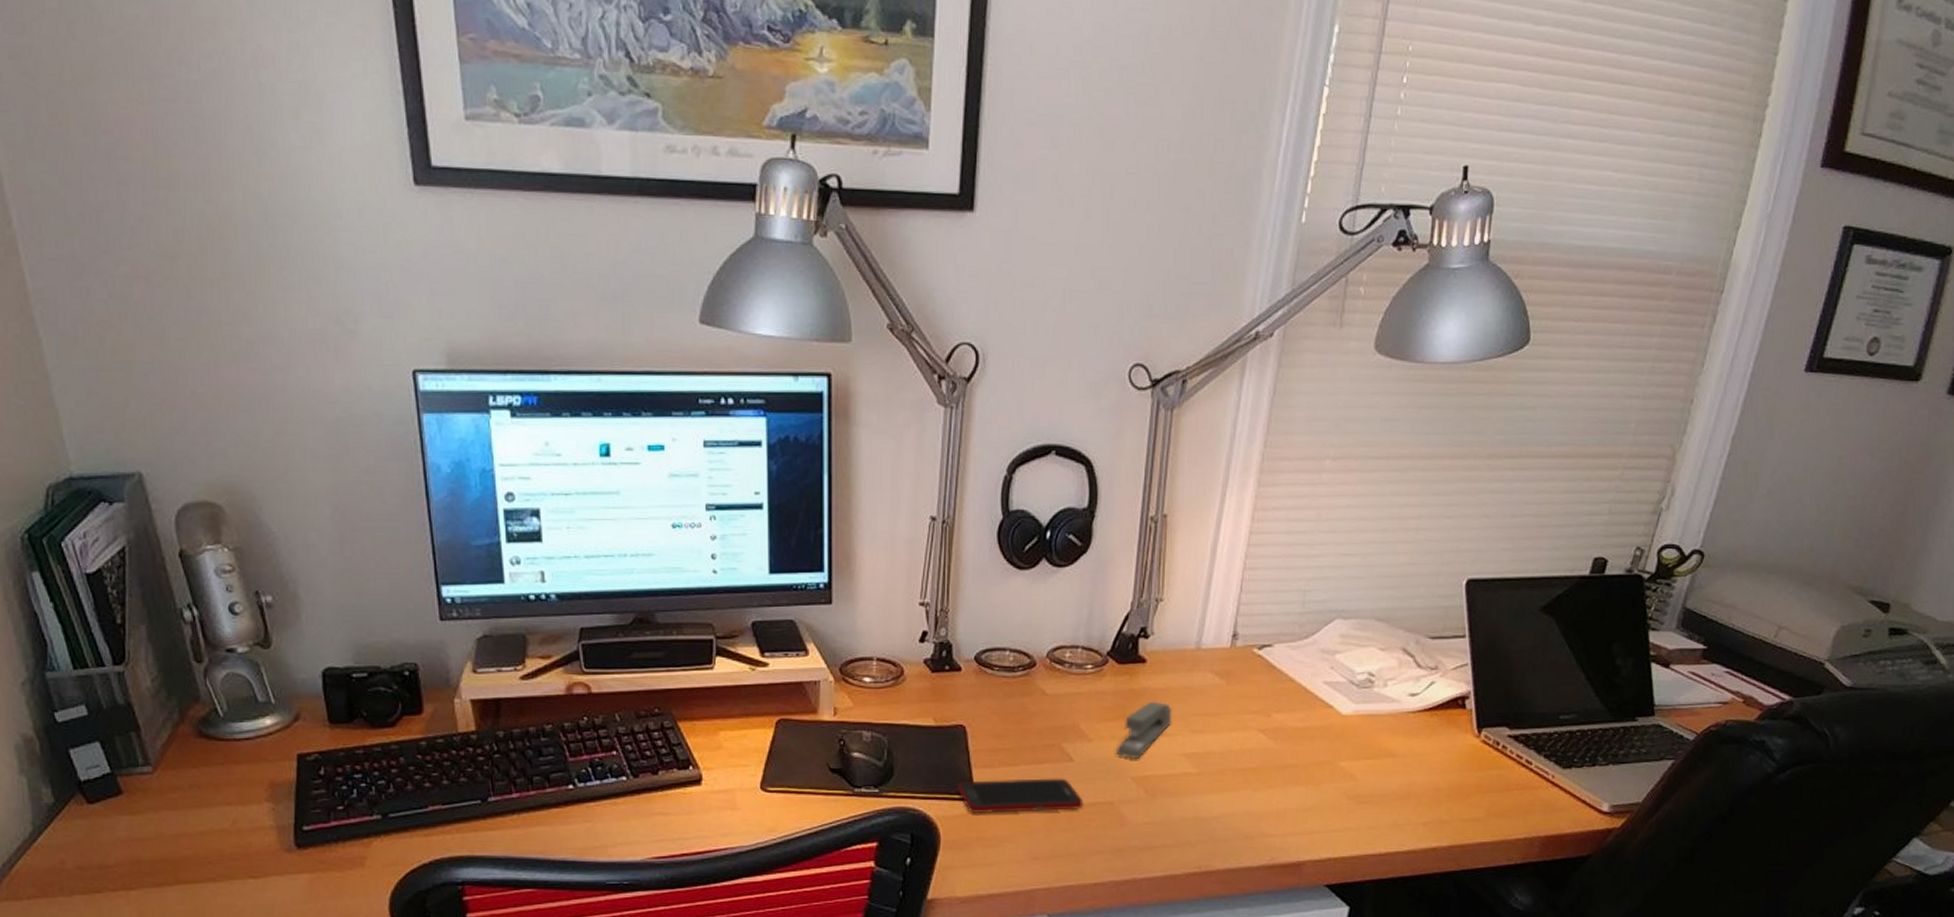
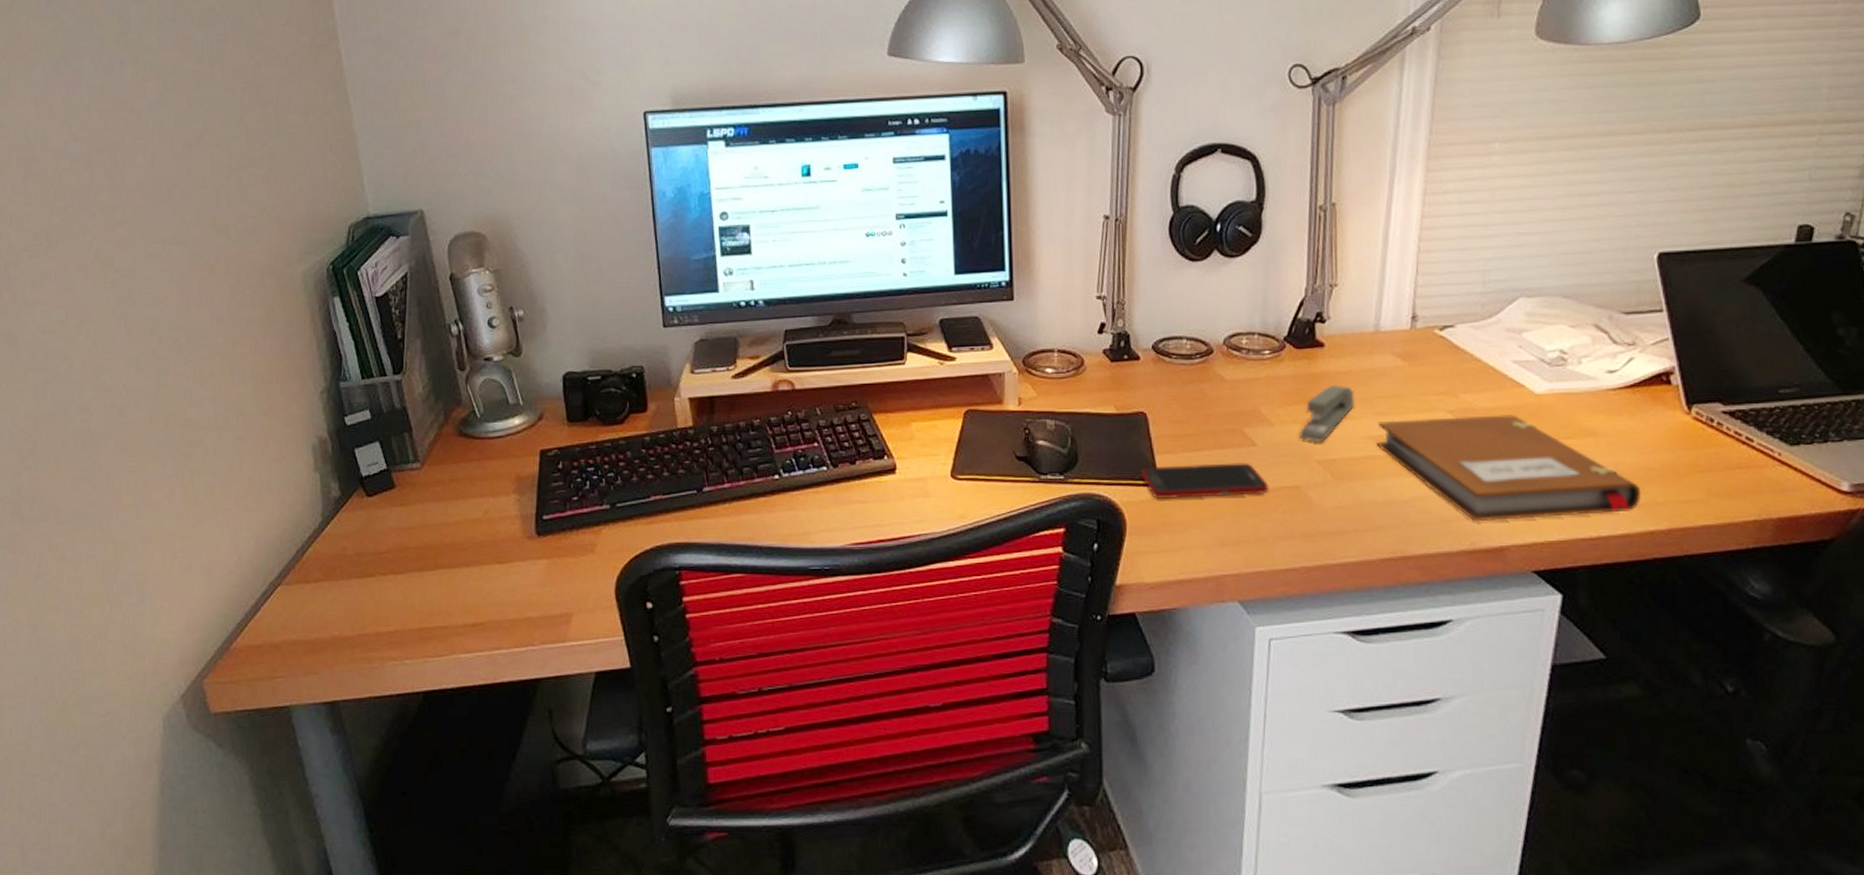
notebook: none [1190,735,1429,838] -> present [1376,414,1642,522]

